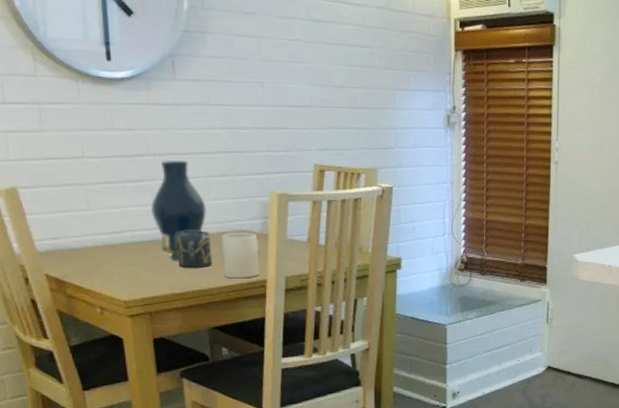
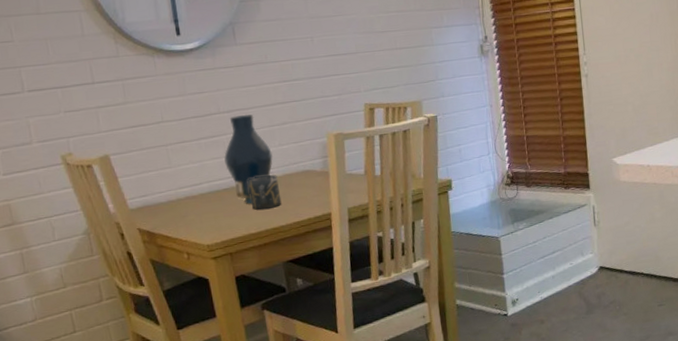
mug: present [221,233,260,279] -> none [287,171,325,215]

